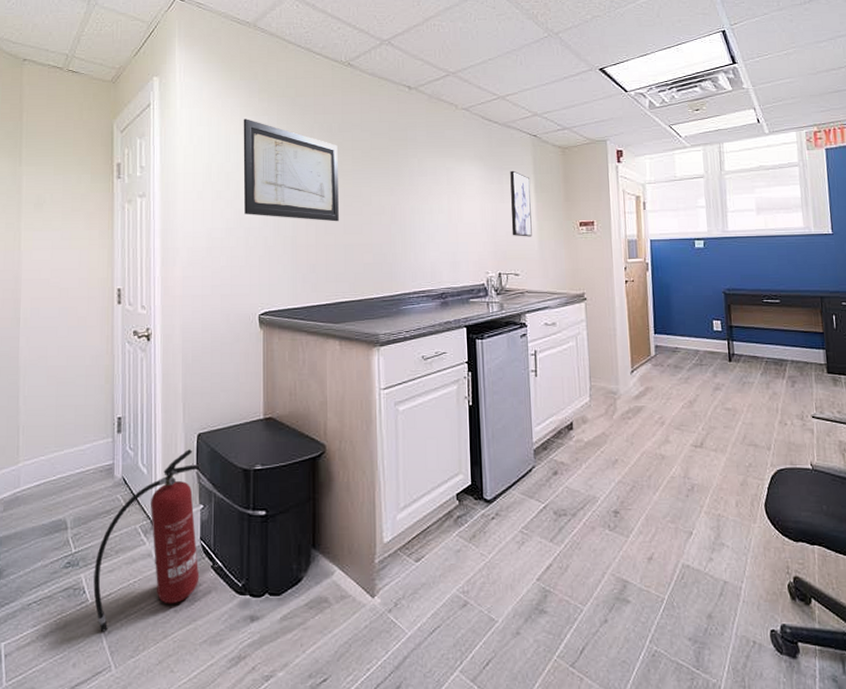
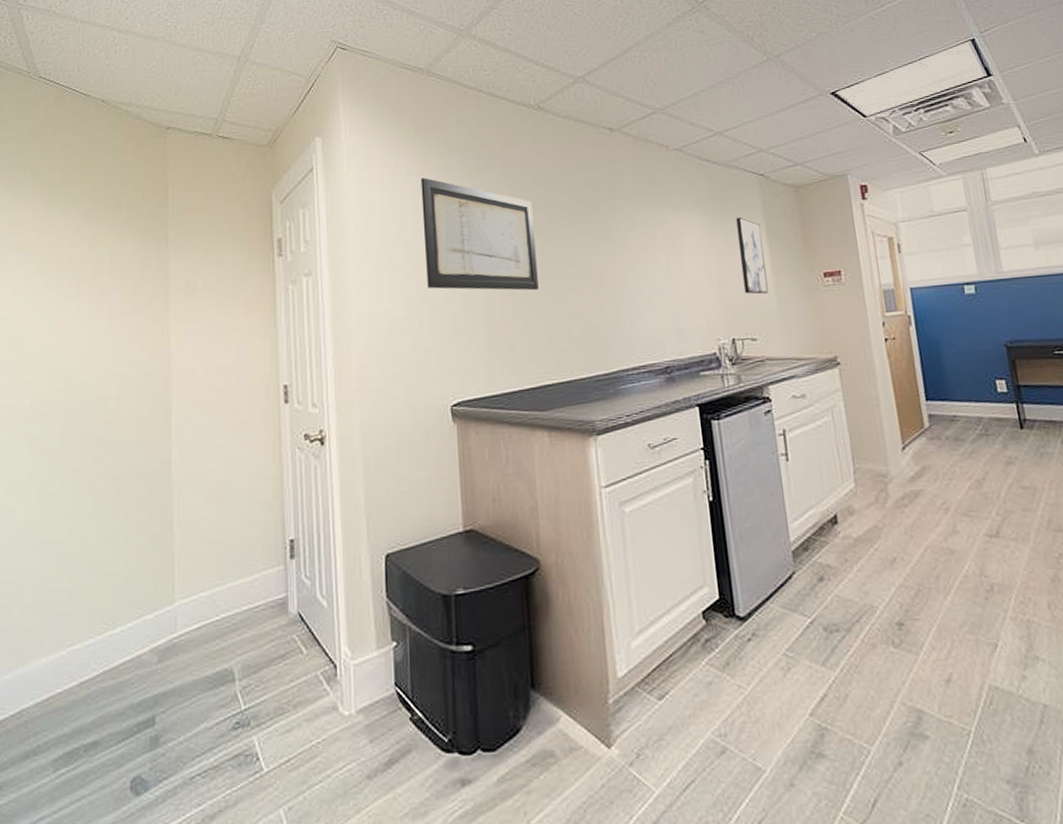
fire extinguisher: present [93,449,200,632] -> none [268,574,396,809]

